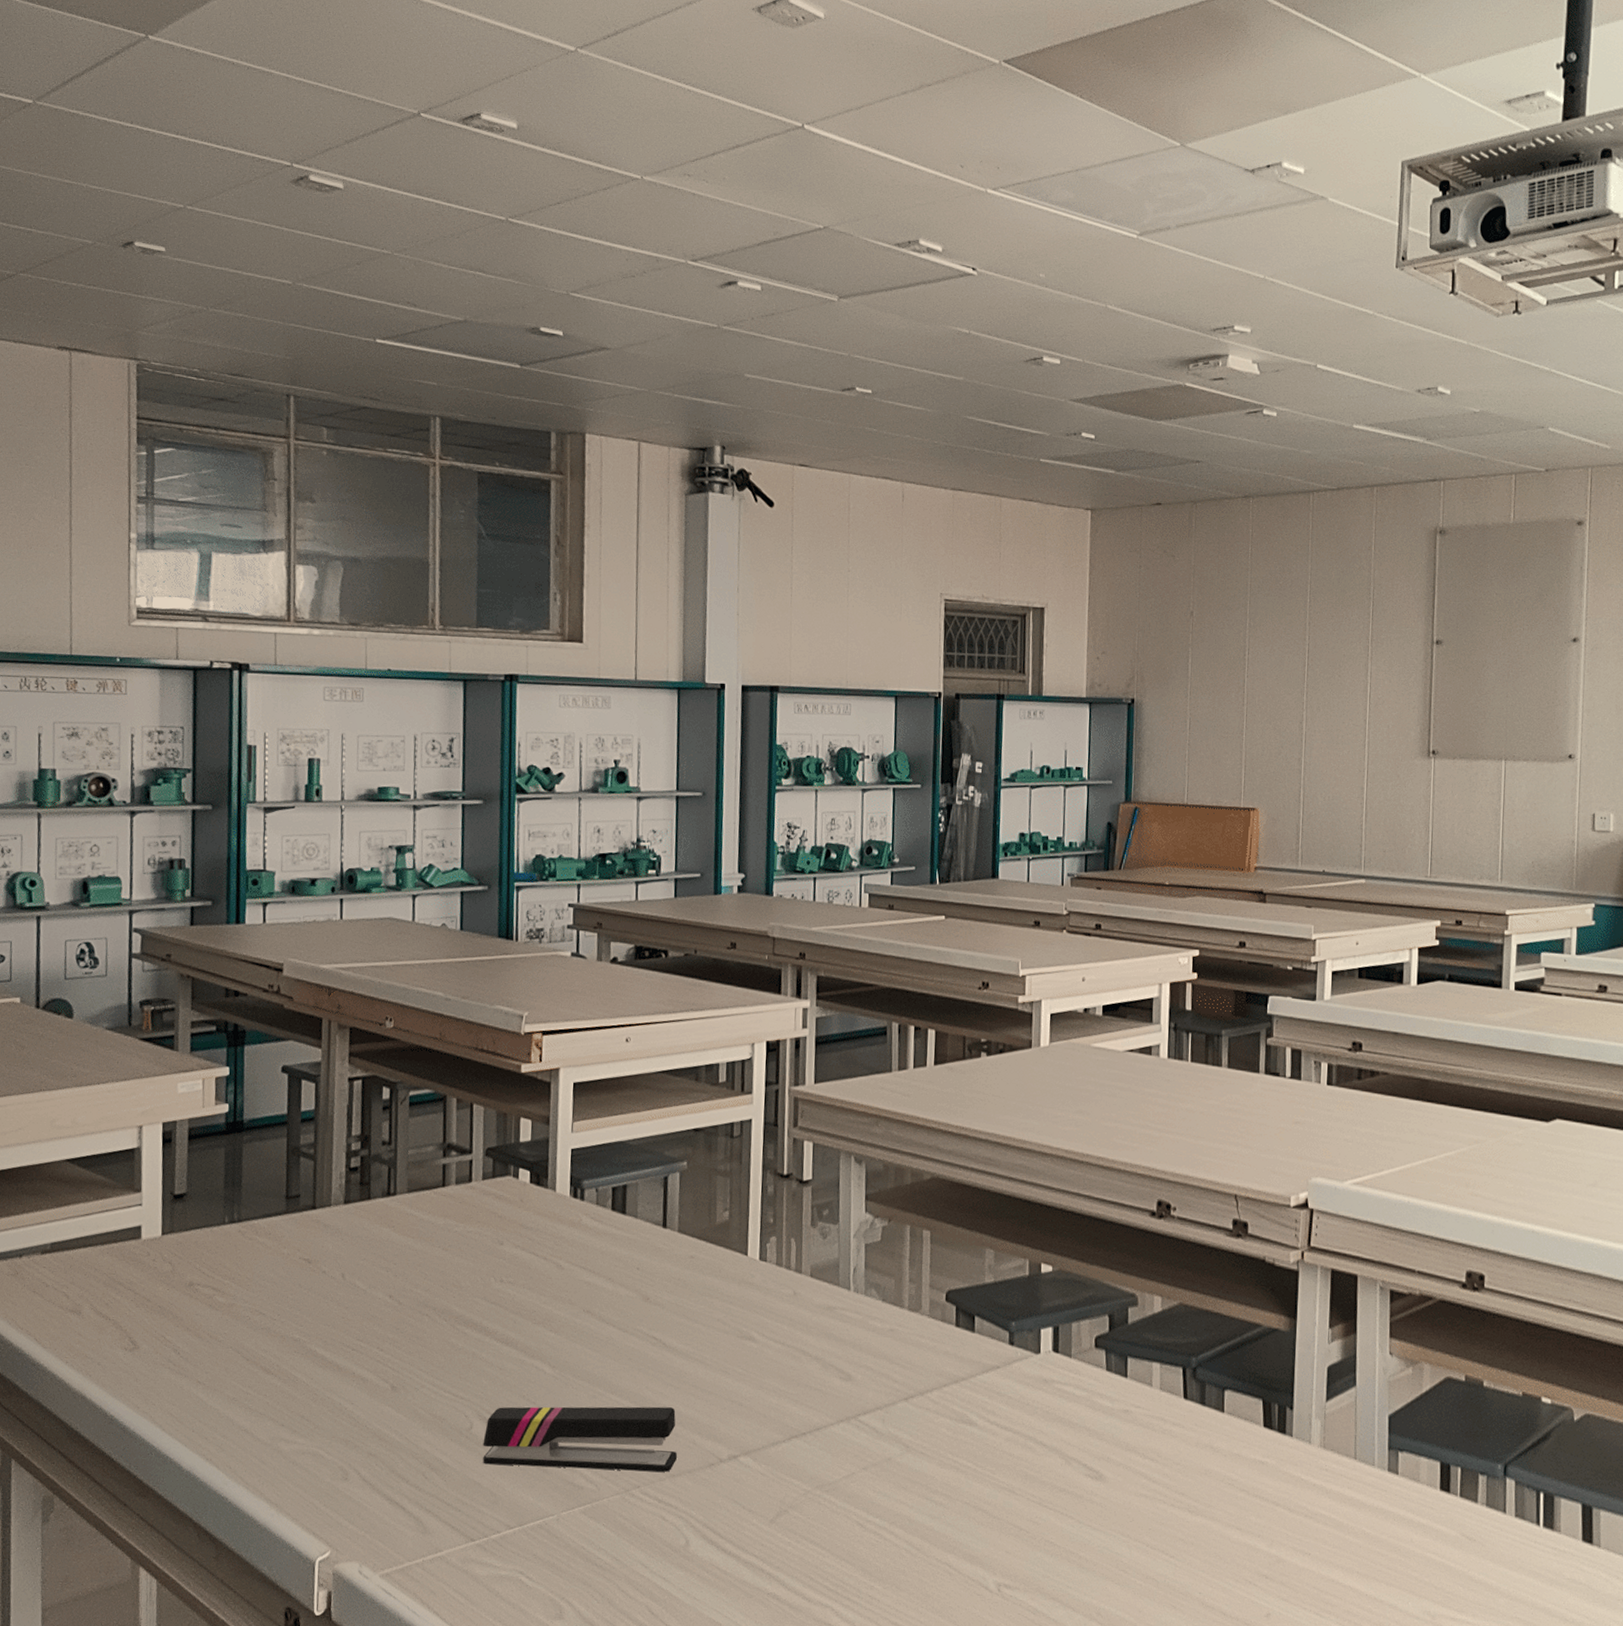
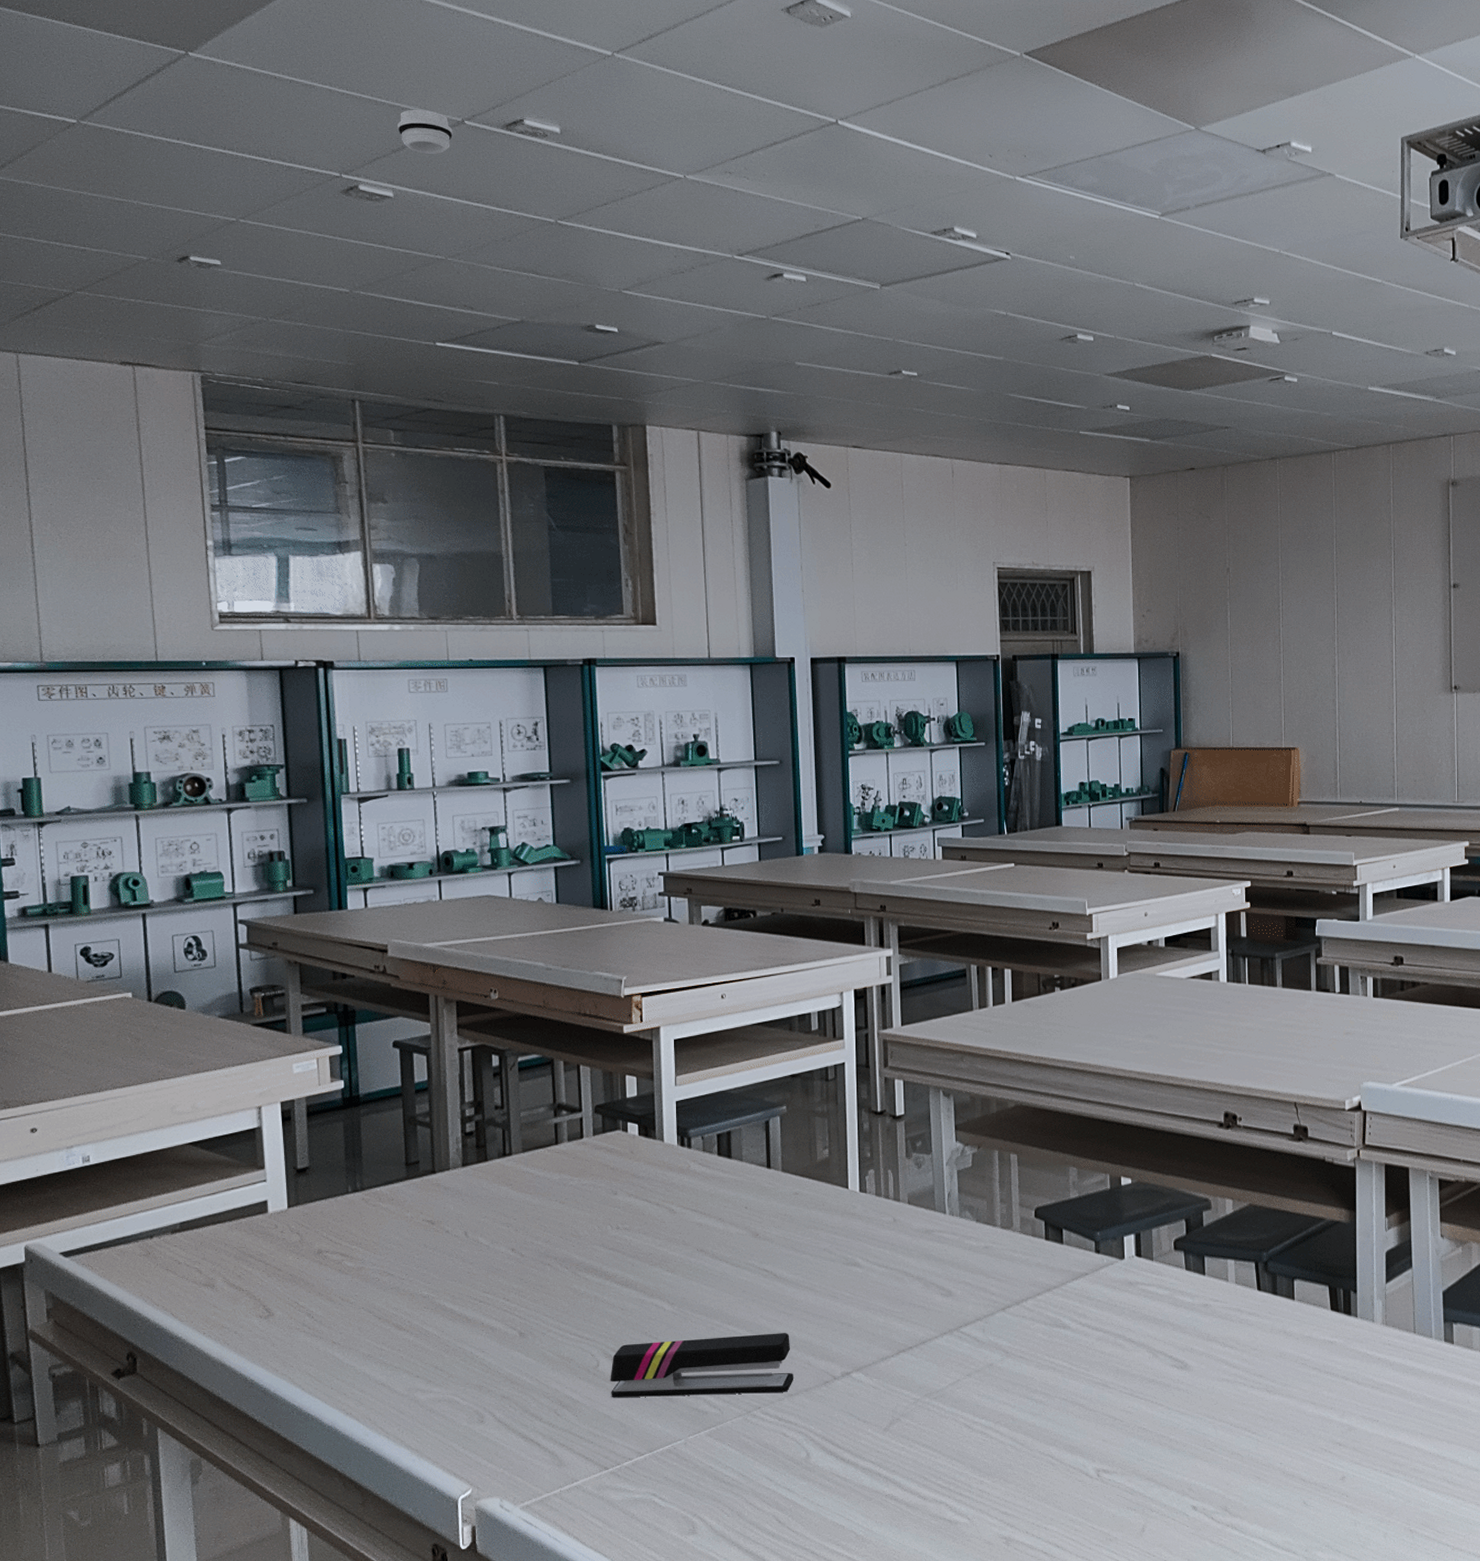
smoke detector: none [352,99,408,146] -> present [397,109,453,154]

